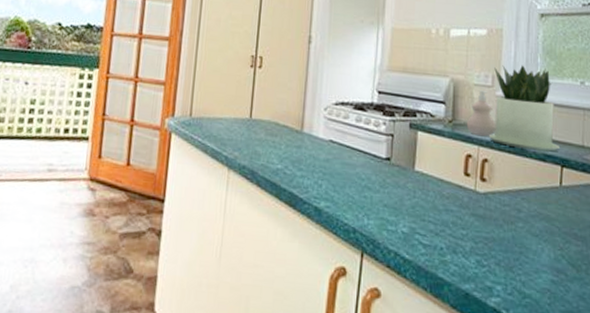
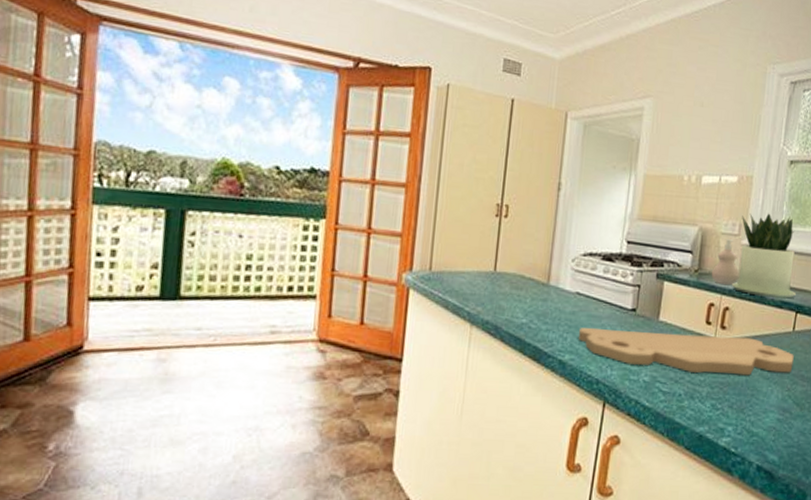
cutting board: none [333,175,564,232] -> present [578,327,794,376]

